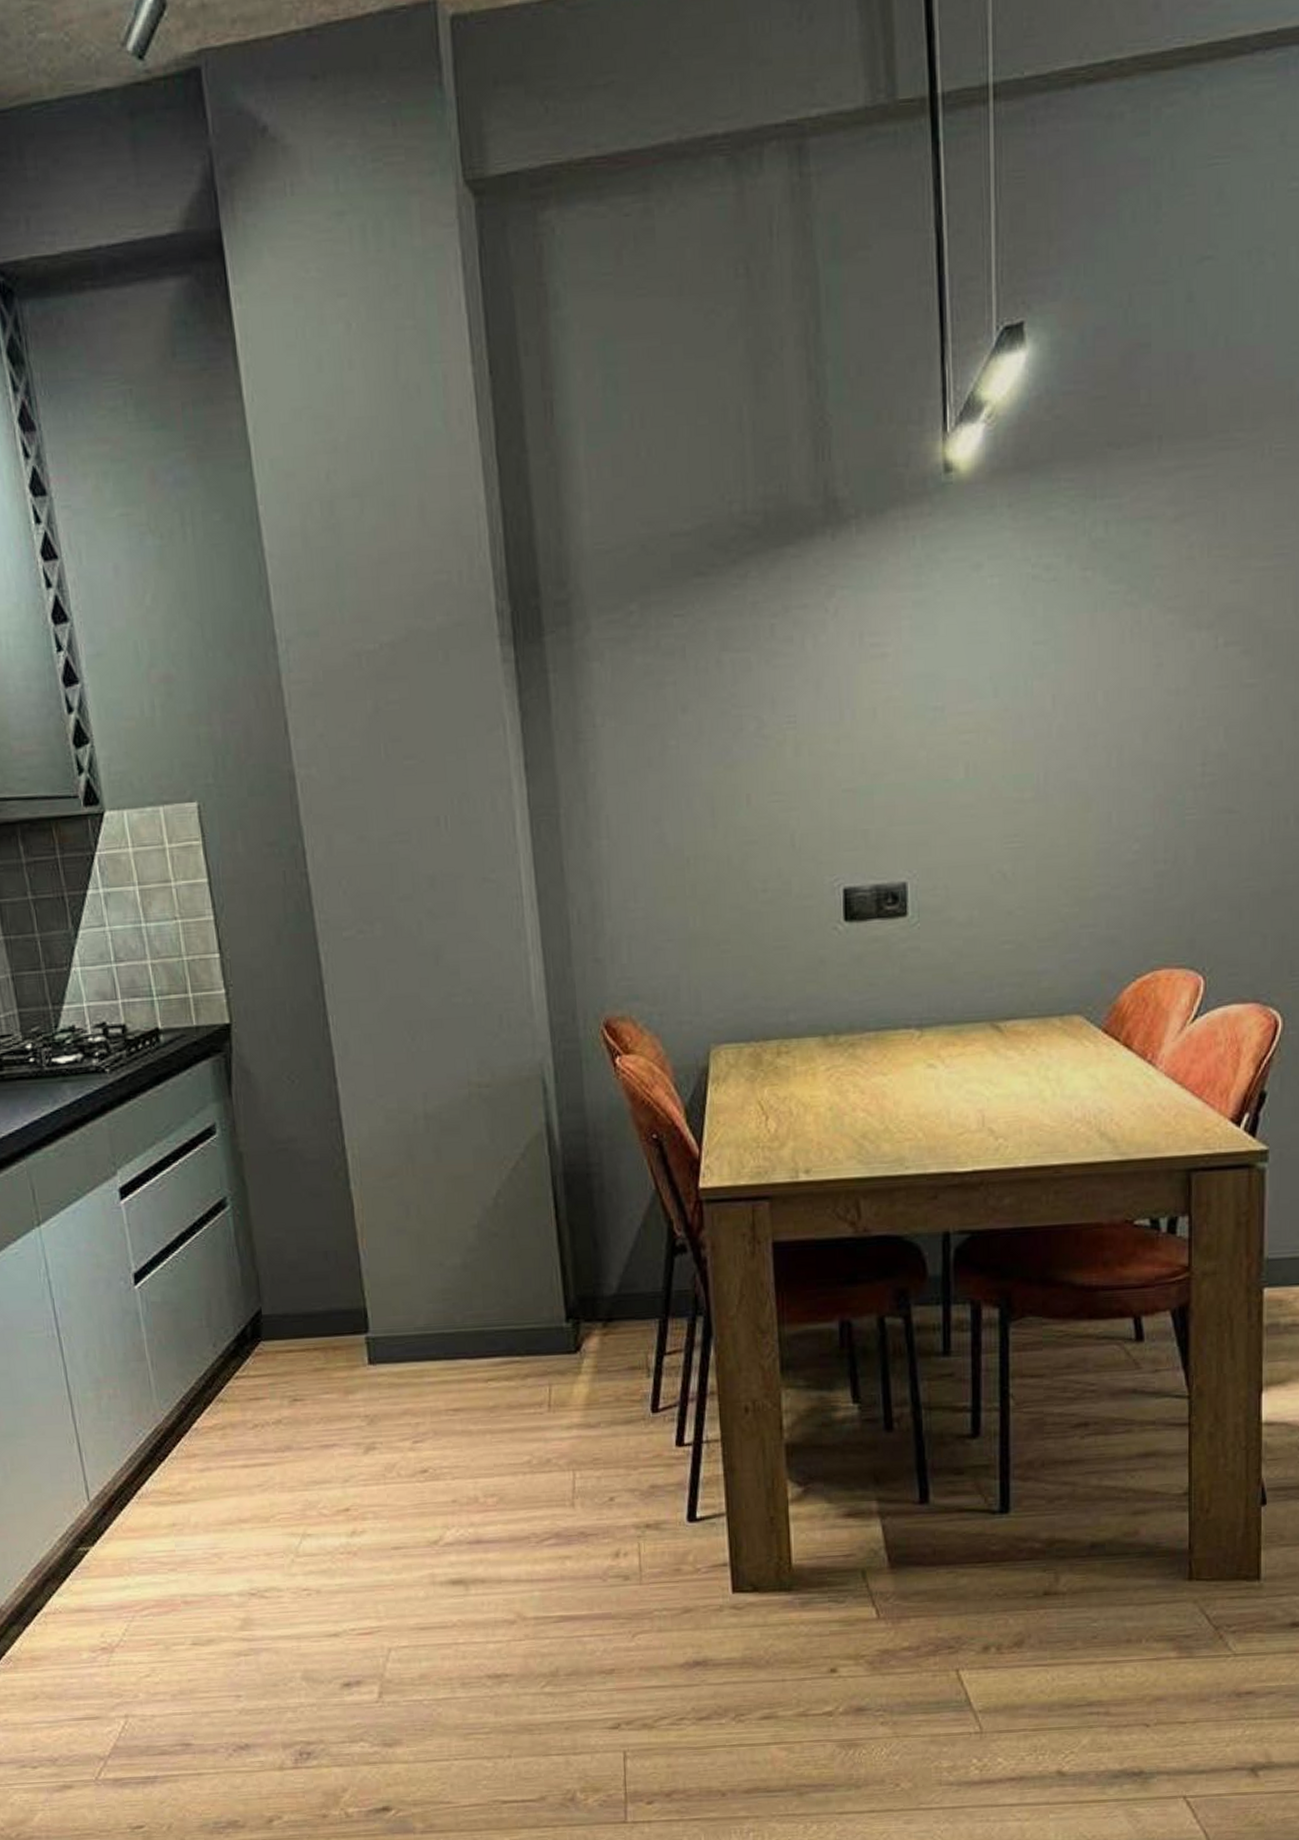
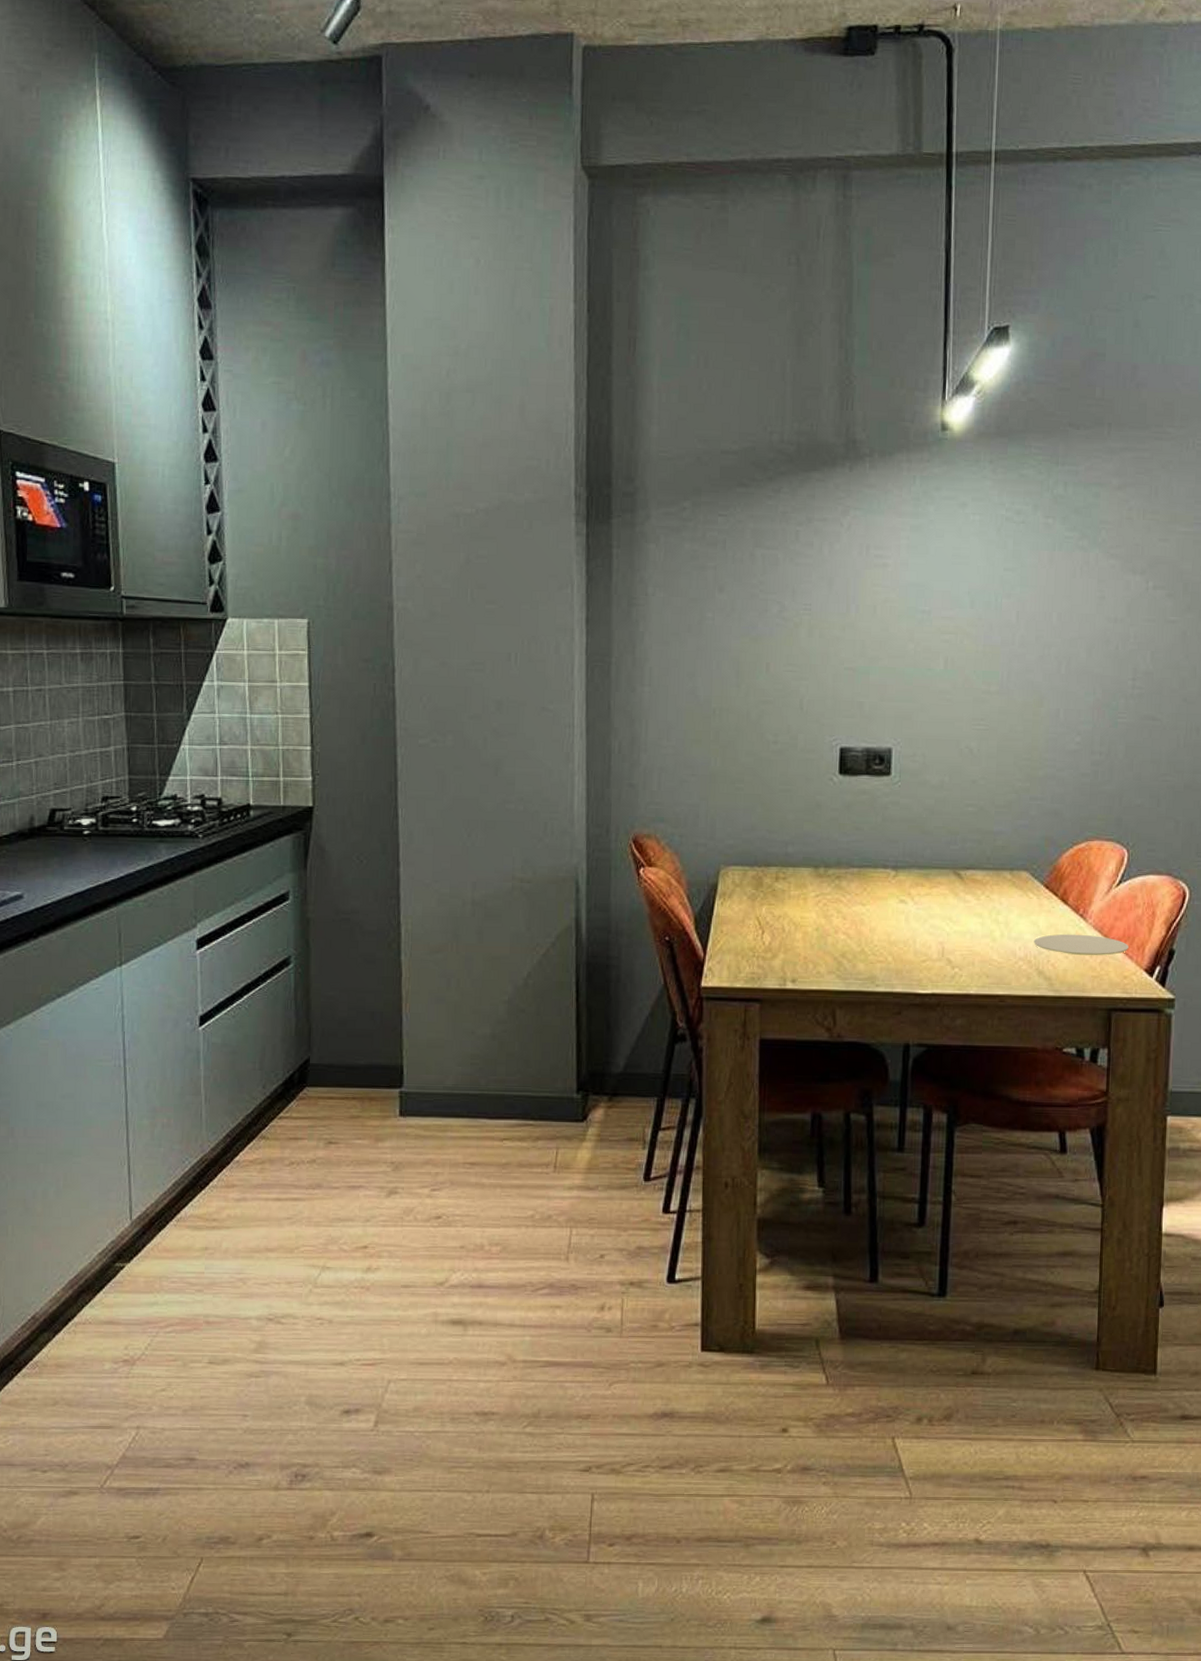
plate: none [1093,1084,1211,1110] -> present [1034,934,1130,956]

